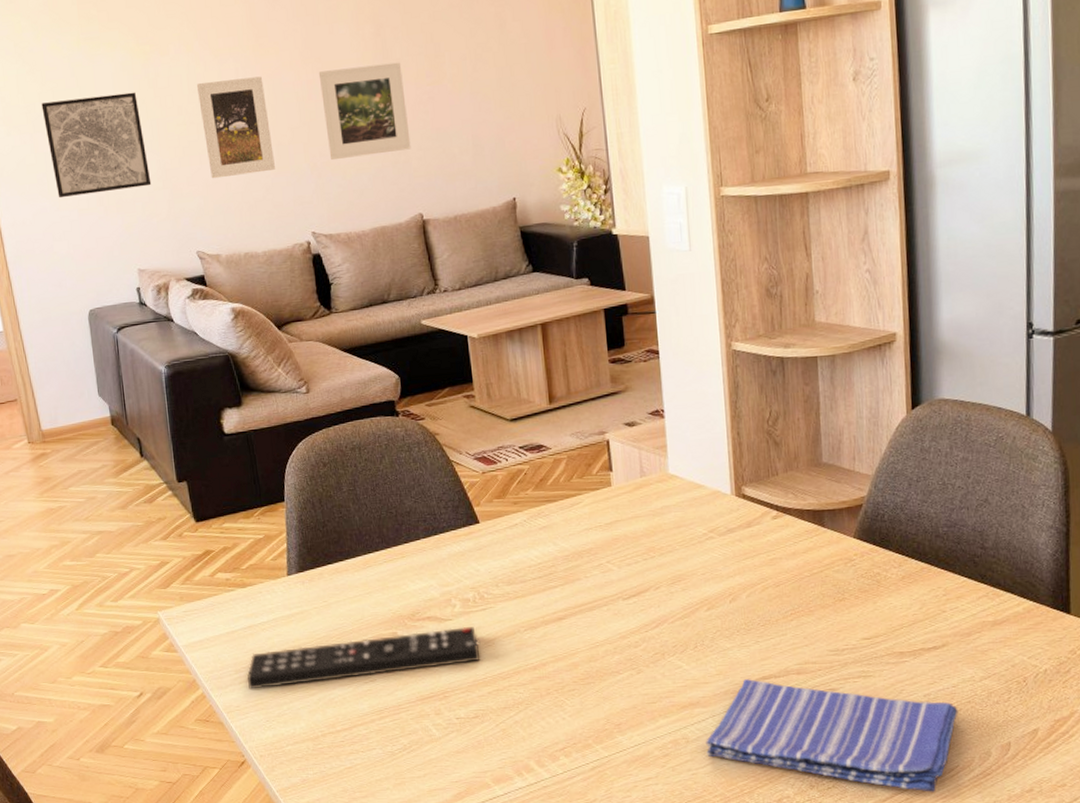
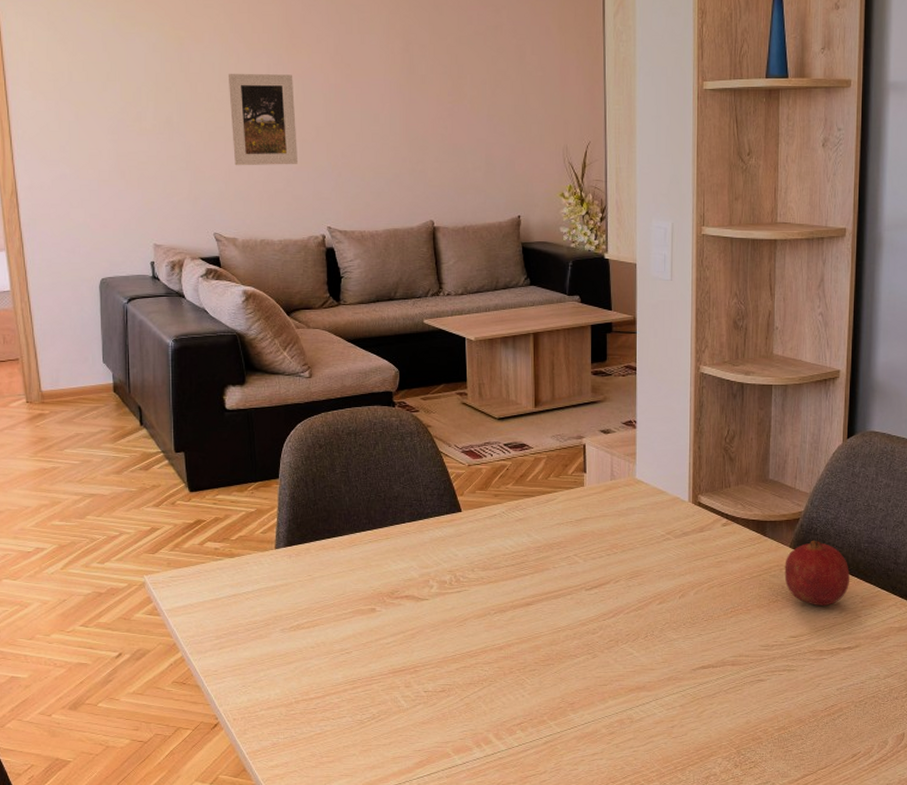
wall art: present [41,92,152,198] -> none [70,73,175,167]
remote control: present [247,627,481,690] -> none [227,607,453,655]
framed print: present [318,62,411,161] -> none [347,77,428,162]
dish towel: present [706,679,959,792] -> none [648,668,864,774]
fruit: none [849,527,928,603] -> present [784,540,849,607]

